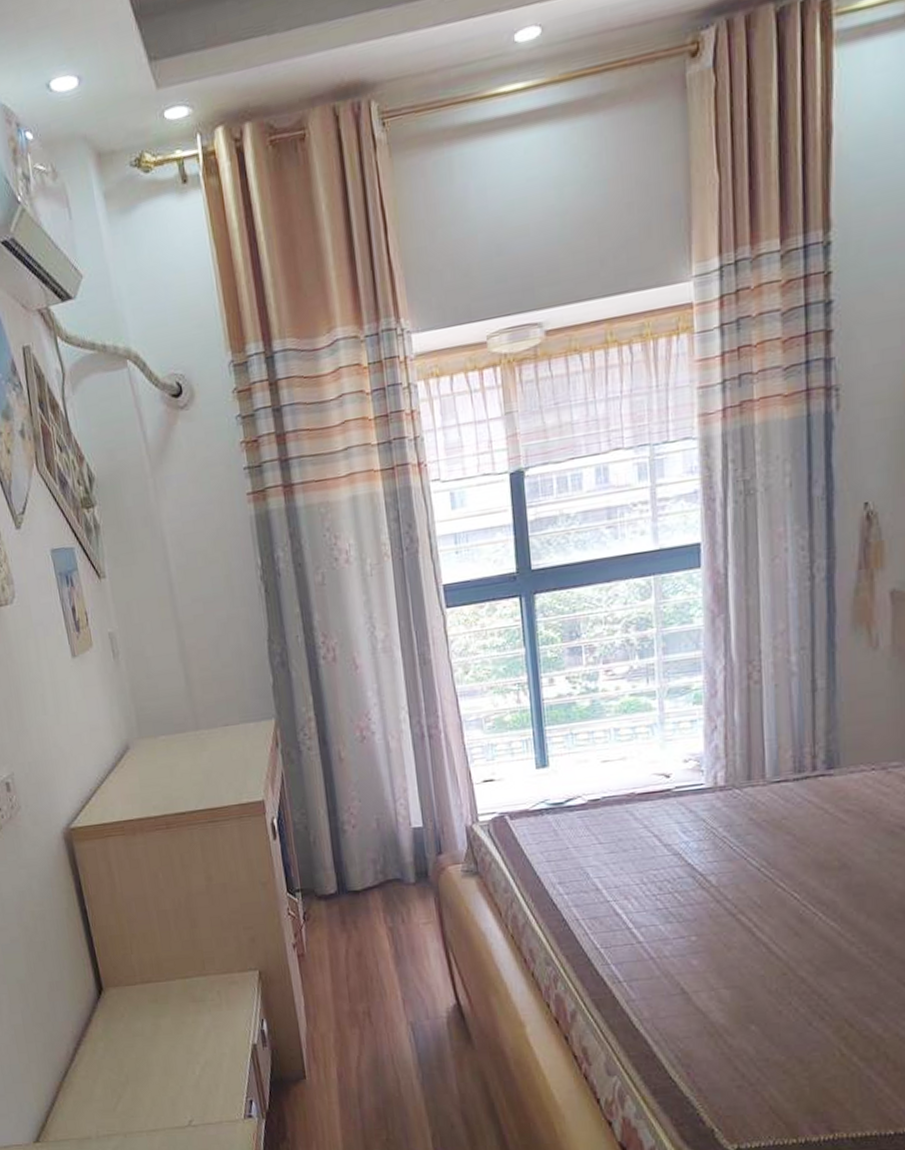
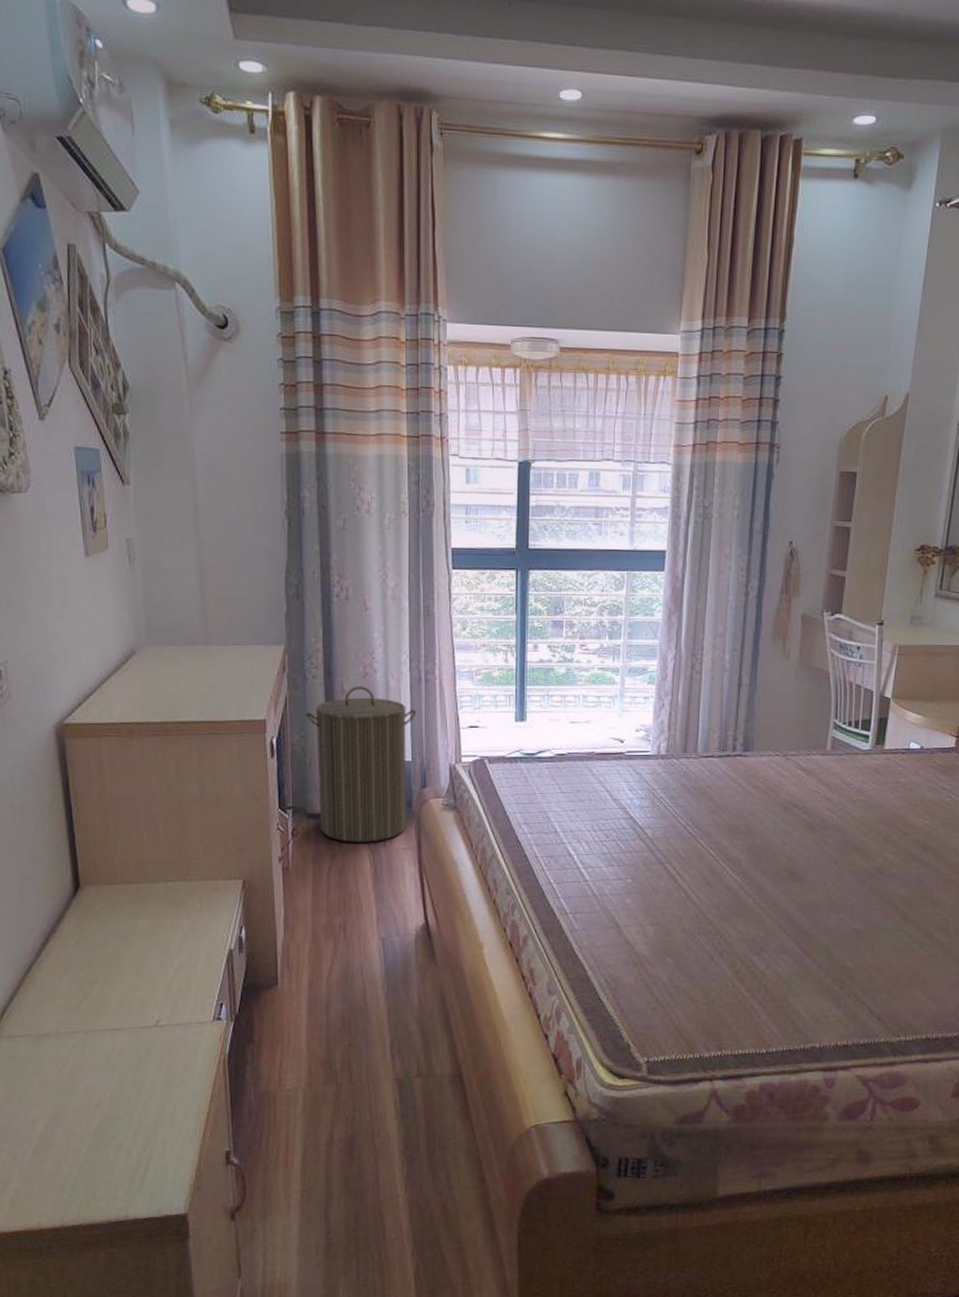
laundry hamper: none [303,752,425,922] -> present [304,686,417,842]

